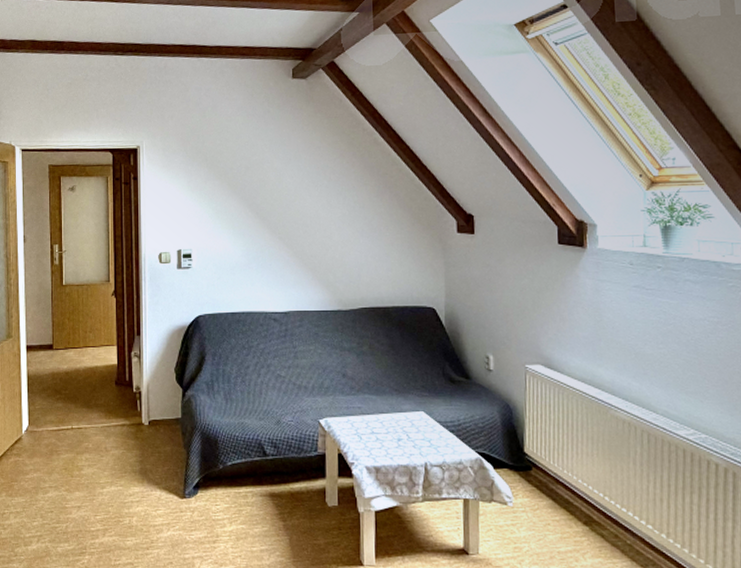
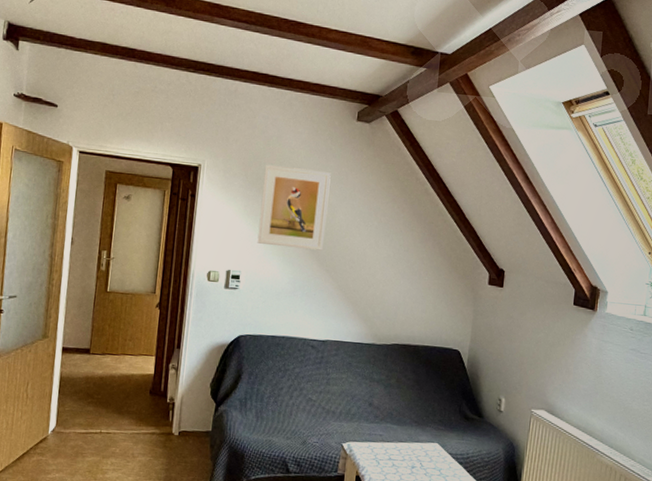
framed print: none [203,135,273,219] -> present [257,164,331,251]

